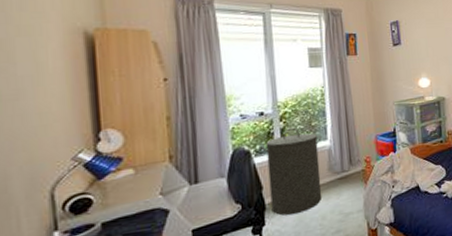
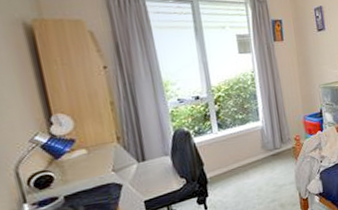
laundry hamper: present [260,127,322,216] -> none [198,110,257,188]

